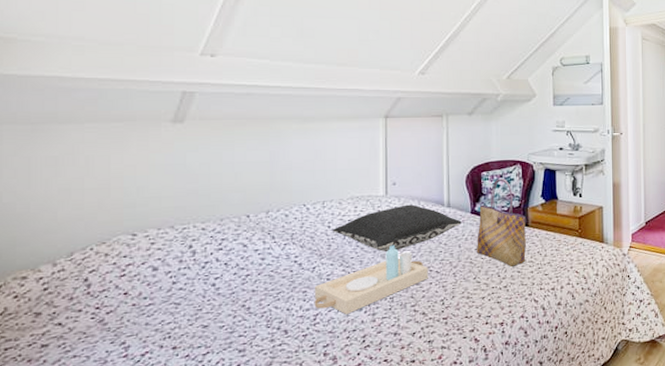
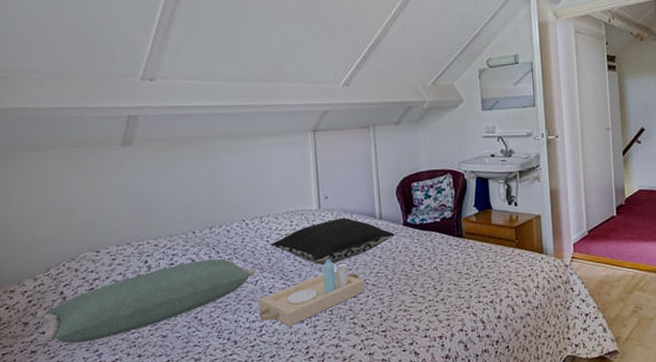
pillow: none [52,243,314,336] -> present [36,258,256,344]
tote bag: present [477,179,526,267] -> none [411,189,462,279]

